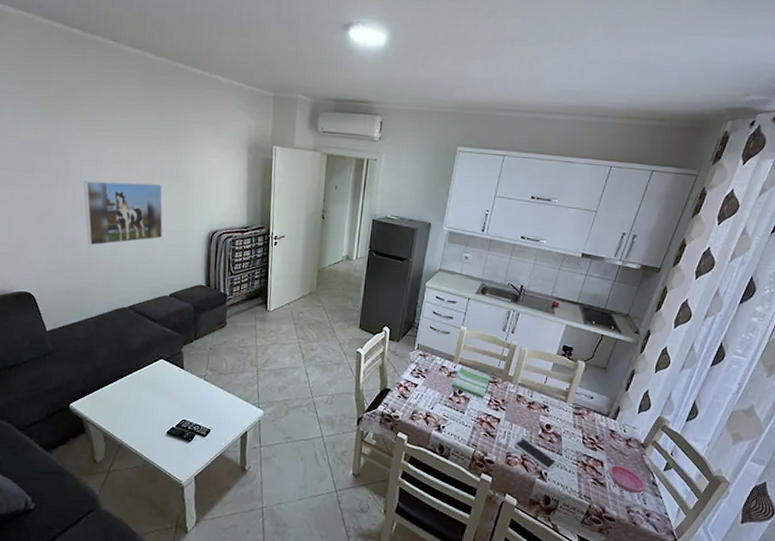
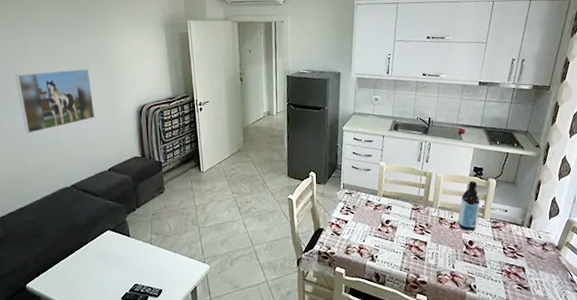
dish towel: present [450,366,490,398] -> none [377,198,413,225]
smartphone: present [514,438,557,470] -> none [442,256,483,283]
water bottle: none [537,359,565,414] -> present [457,180,481,231]
saucer: present [609,465,646,494] -> none [530,269,566,293]

